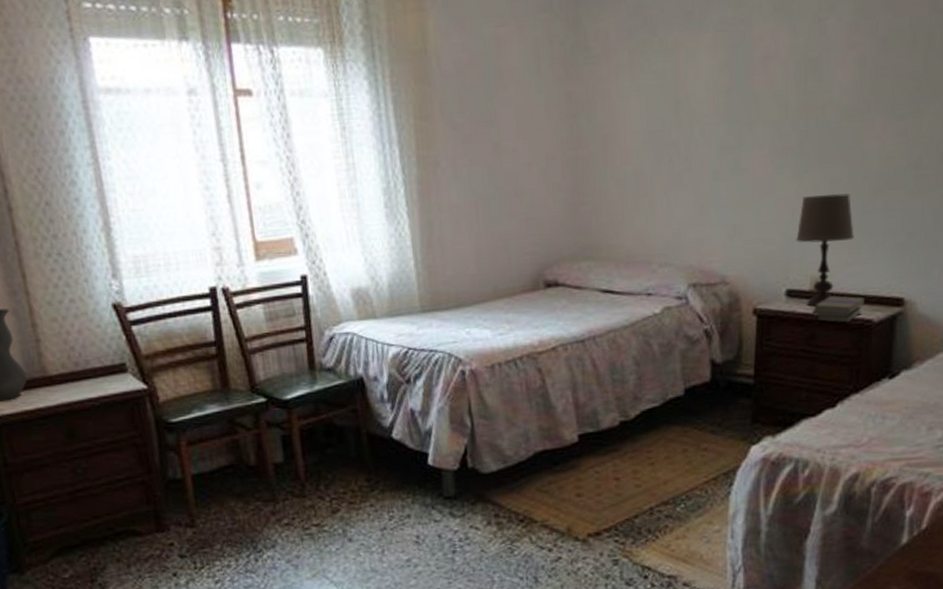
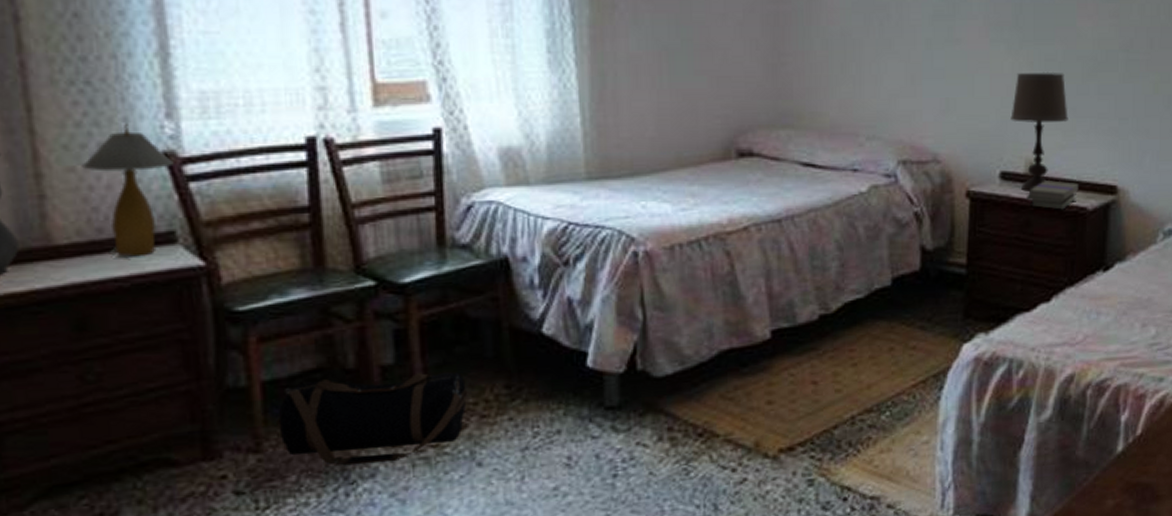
table lamp: none [61,283,121,384] -> present [81,123,174,258]
duffel bag: none [204,468,339,538] -> present [276,372,468,465]

